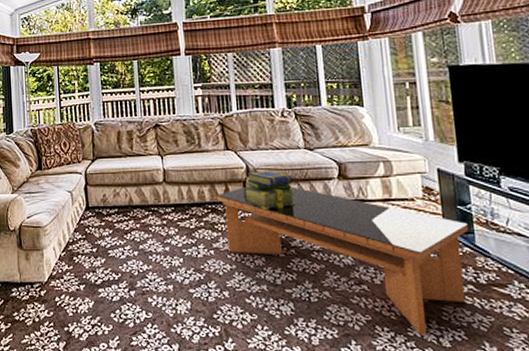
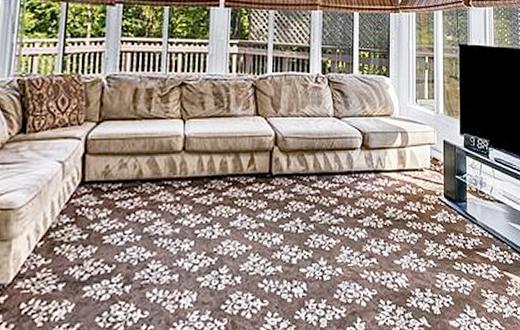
coffee table: present [216,185,470,336] -> none [240,155,463,305]
stack of books: present [243,171,295,209] -> none [269,139,321,181]

